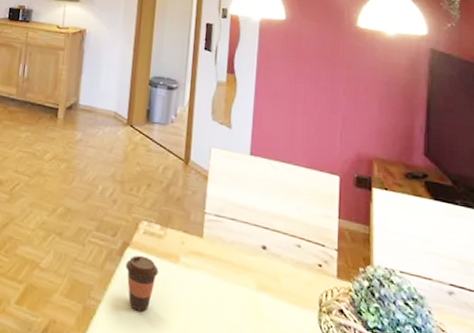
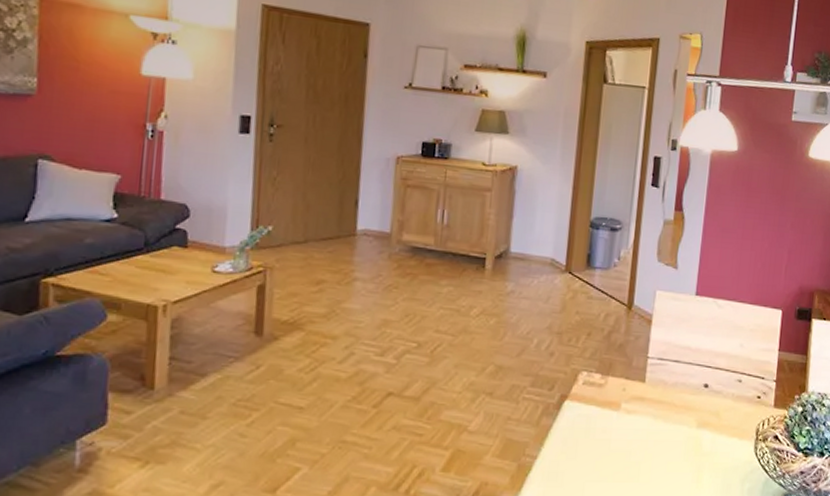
coffee cup: present [125,255,158,312] -> none [563,406,598,462]

